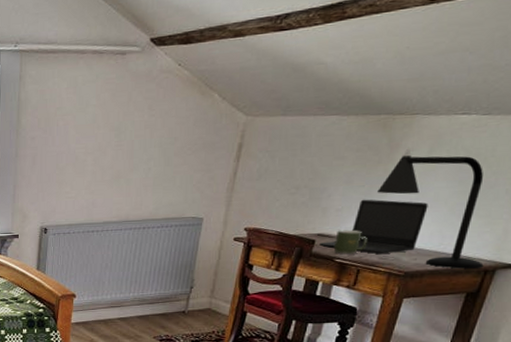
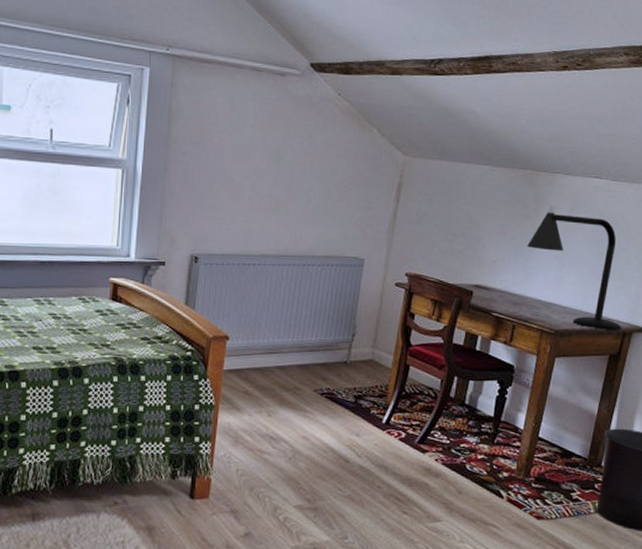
laptop: present [320,199,428,255] -> none [477,252,572,311]
mug: present [334,230,367,255] -> none [491,282,520,309]

